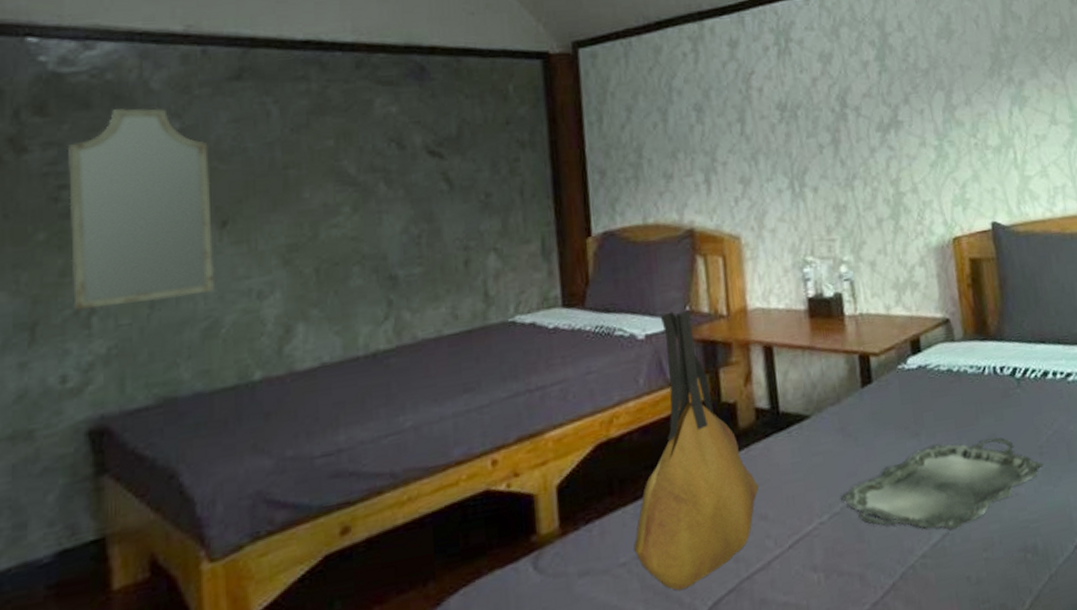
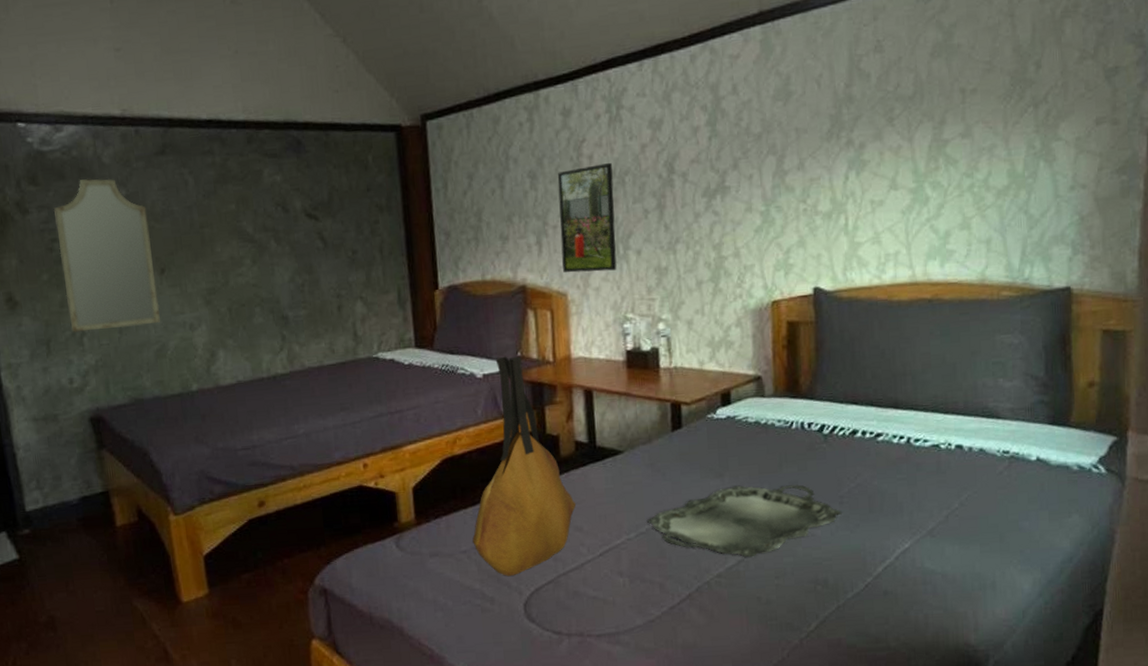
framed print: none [725,95,793,214] -> present [557,162,617,273]

